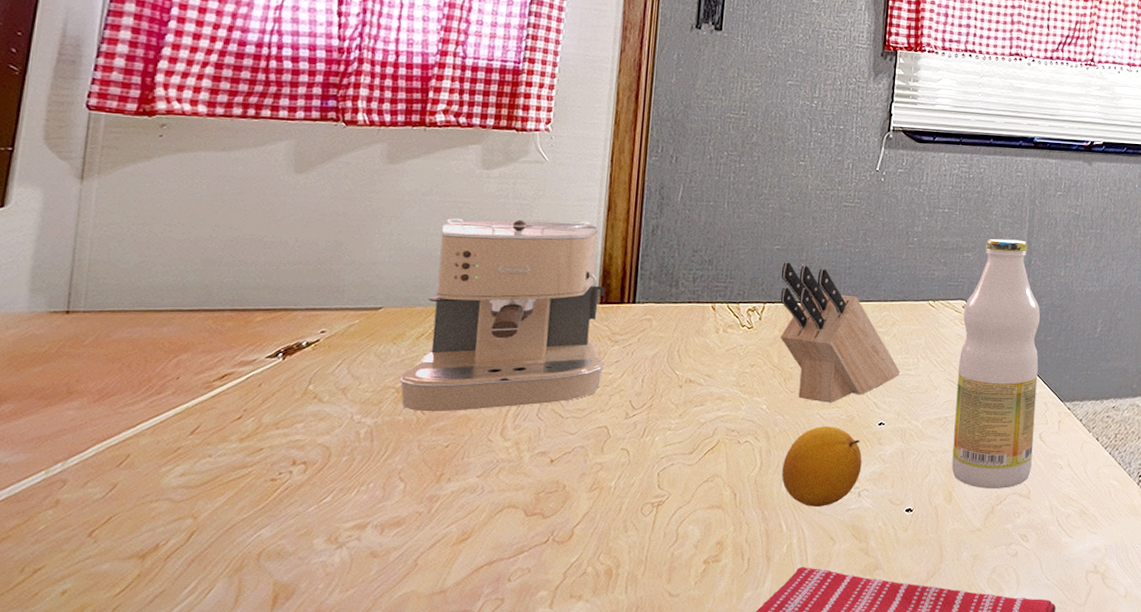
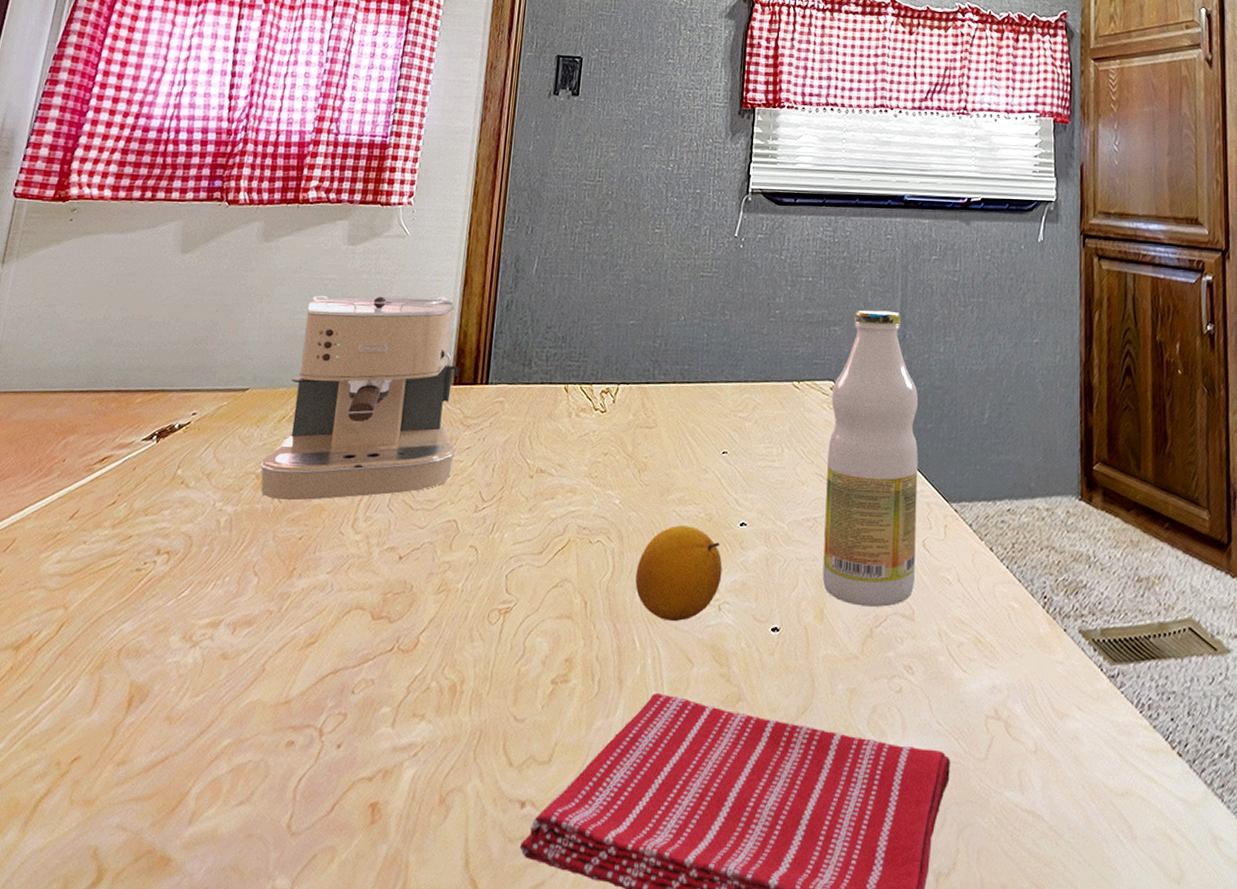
knife block: present [780,261,901,403] -> none [634,338,764,498]

